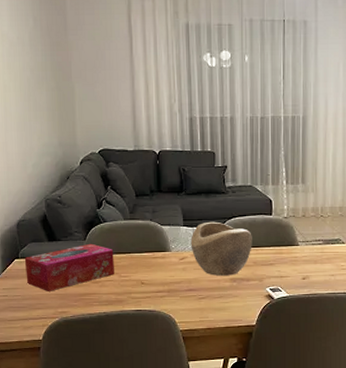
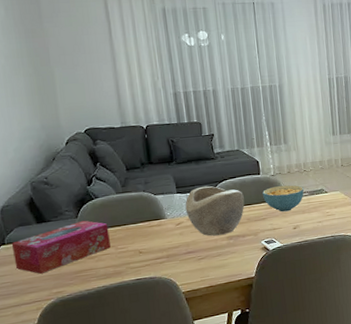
cereal bowl: none [273,230,319,259] -> present [263,185,304,212]

